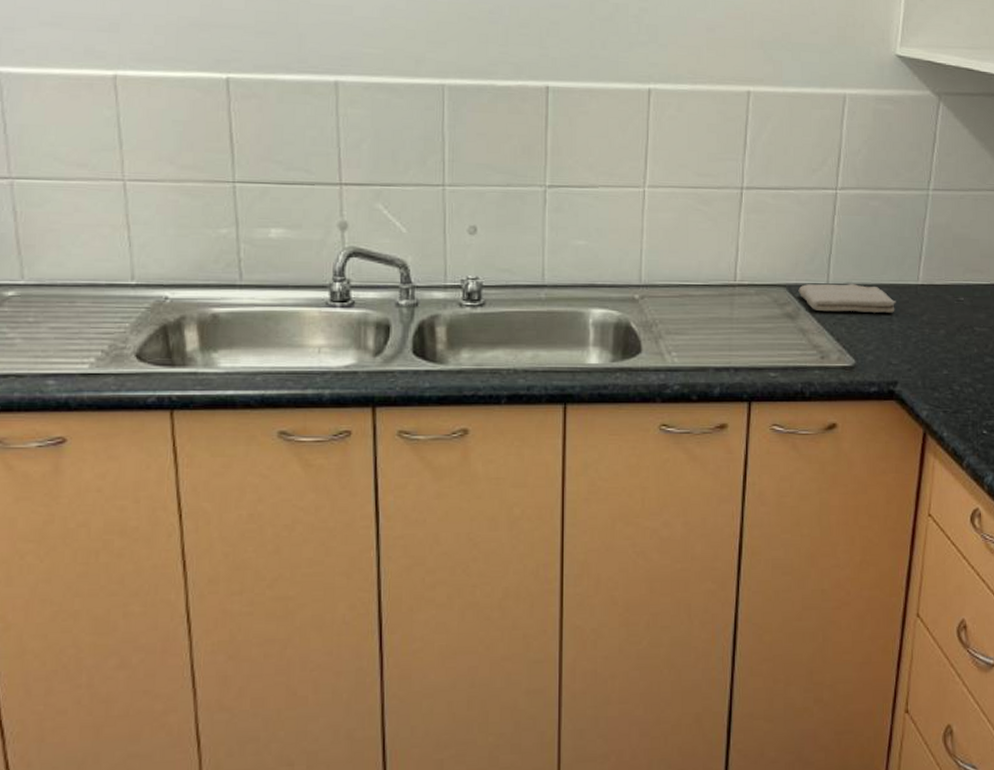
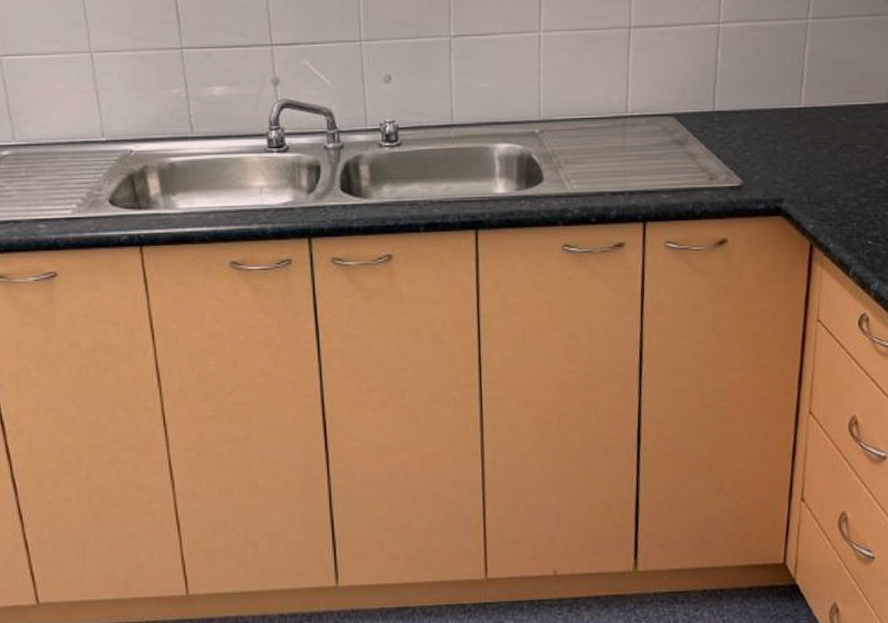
washcloth: present [798,283,896,313] -> none [686,110,780,137]

